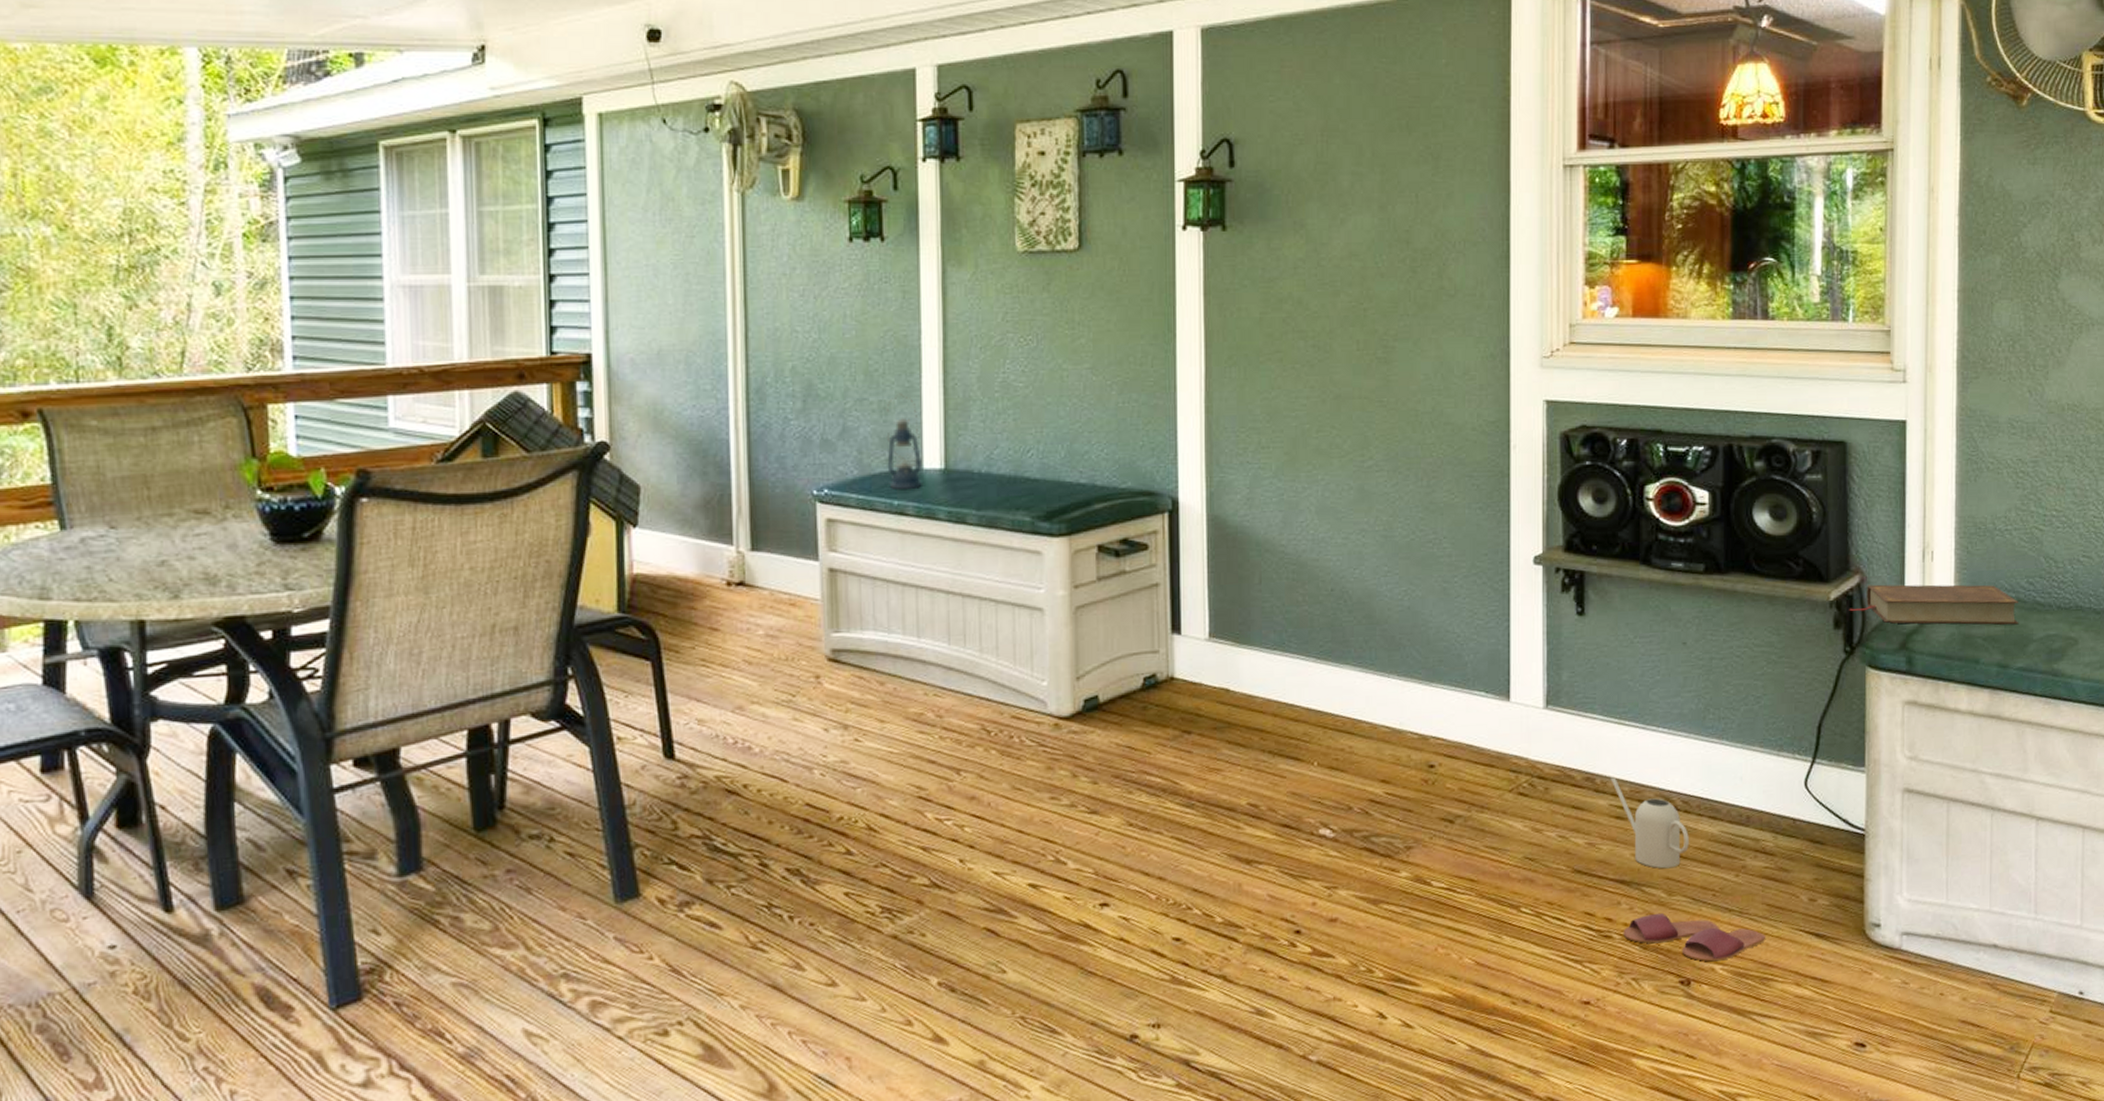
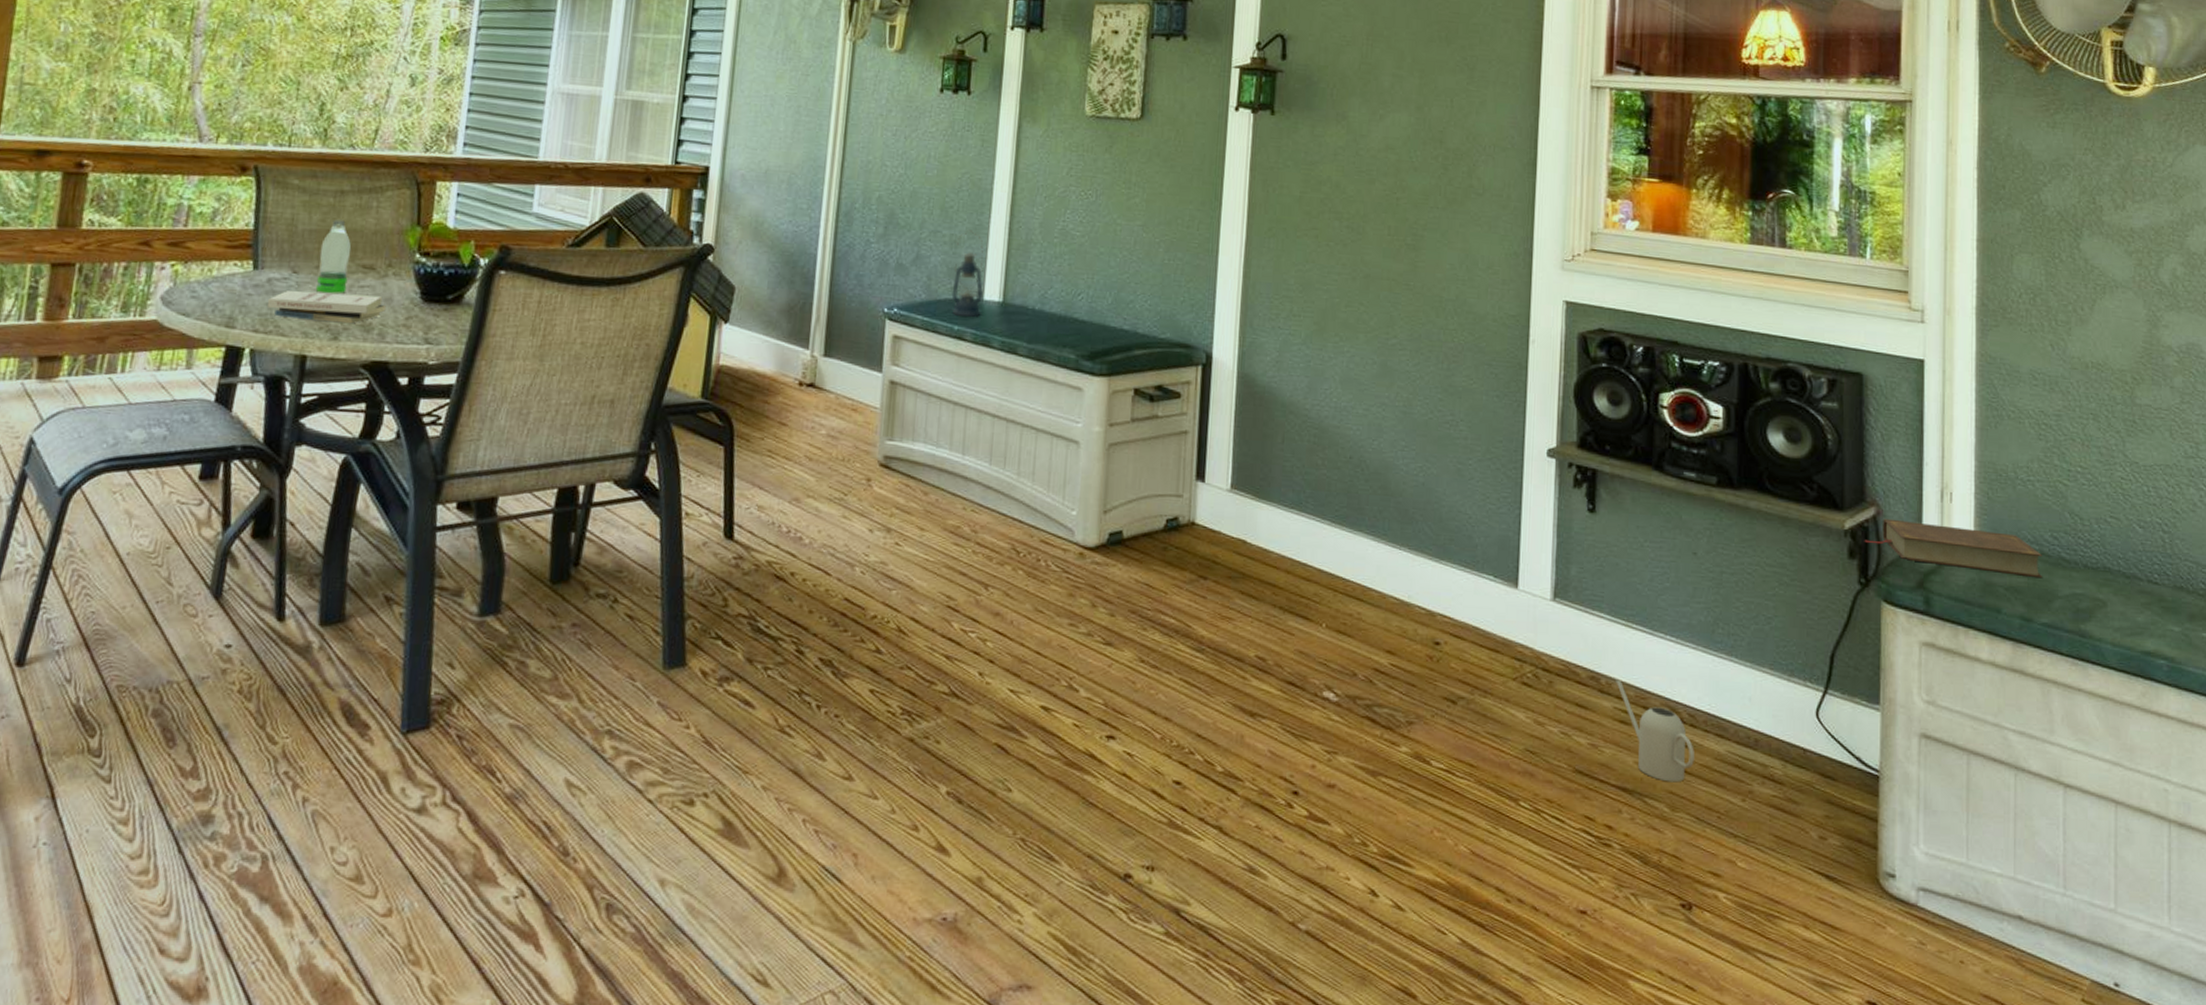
books: none [84,543,231,581] -> present [266,290,386,324]
bottle: none [138,461,180,548] -> present [315,219,352,295]
slippers: present [1623,912,1766,962] -> none [1623,827,1773,889]

